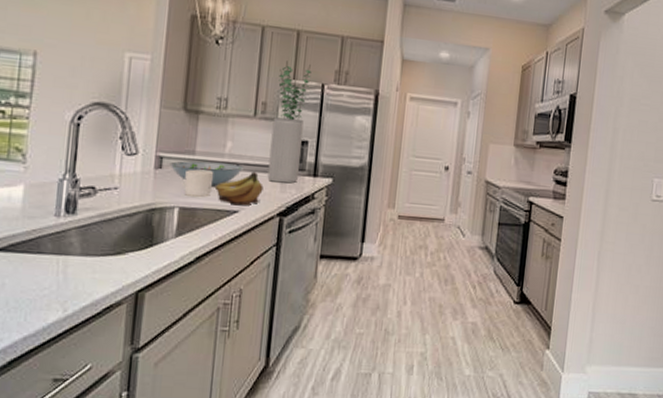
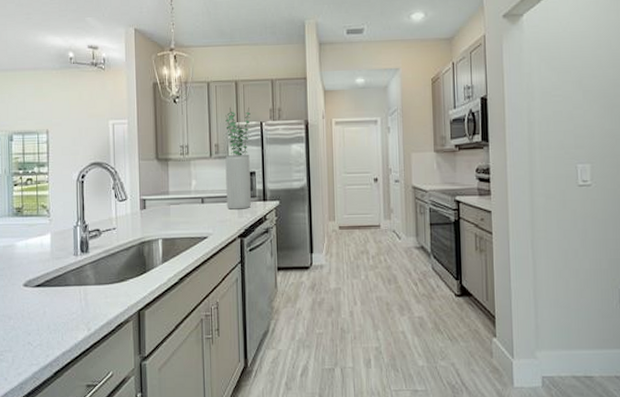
decorative bowl: present [169,161,245,187] -> none [151,198,208,219]
mug: present [184,169,214,197] -> none [164,206,185,229]
fruit: present [214,172,264,206] -> none [187,203,225,232]

